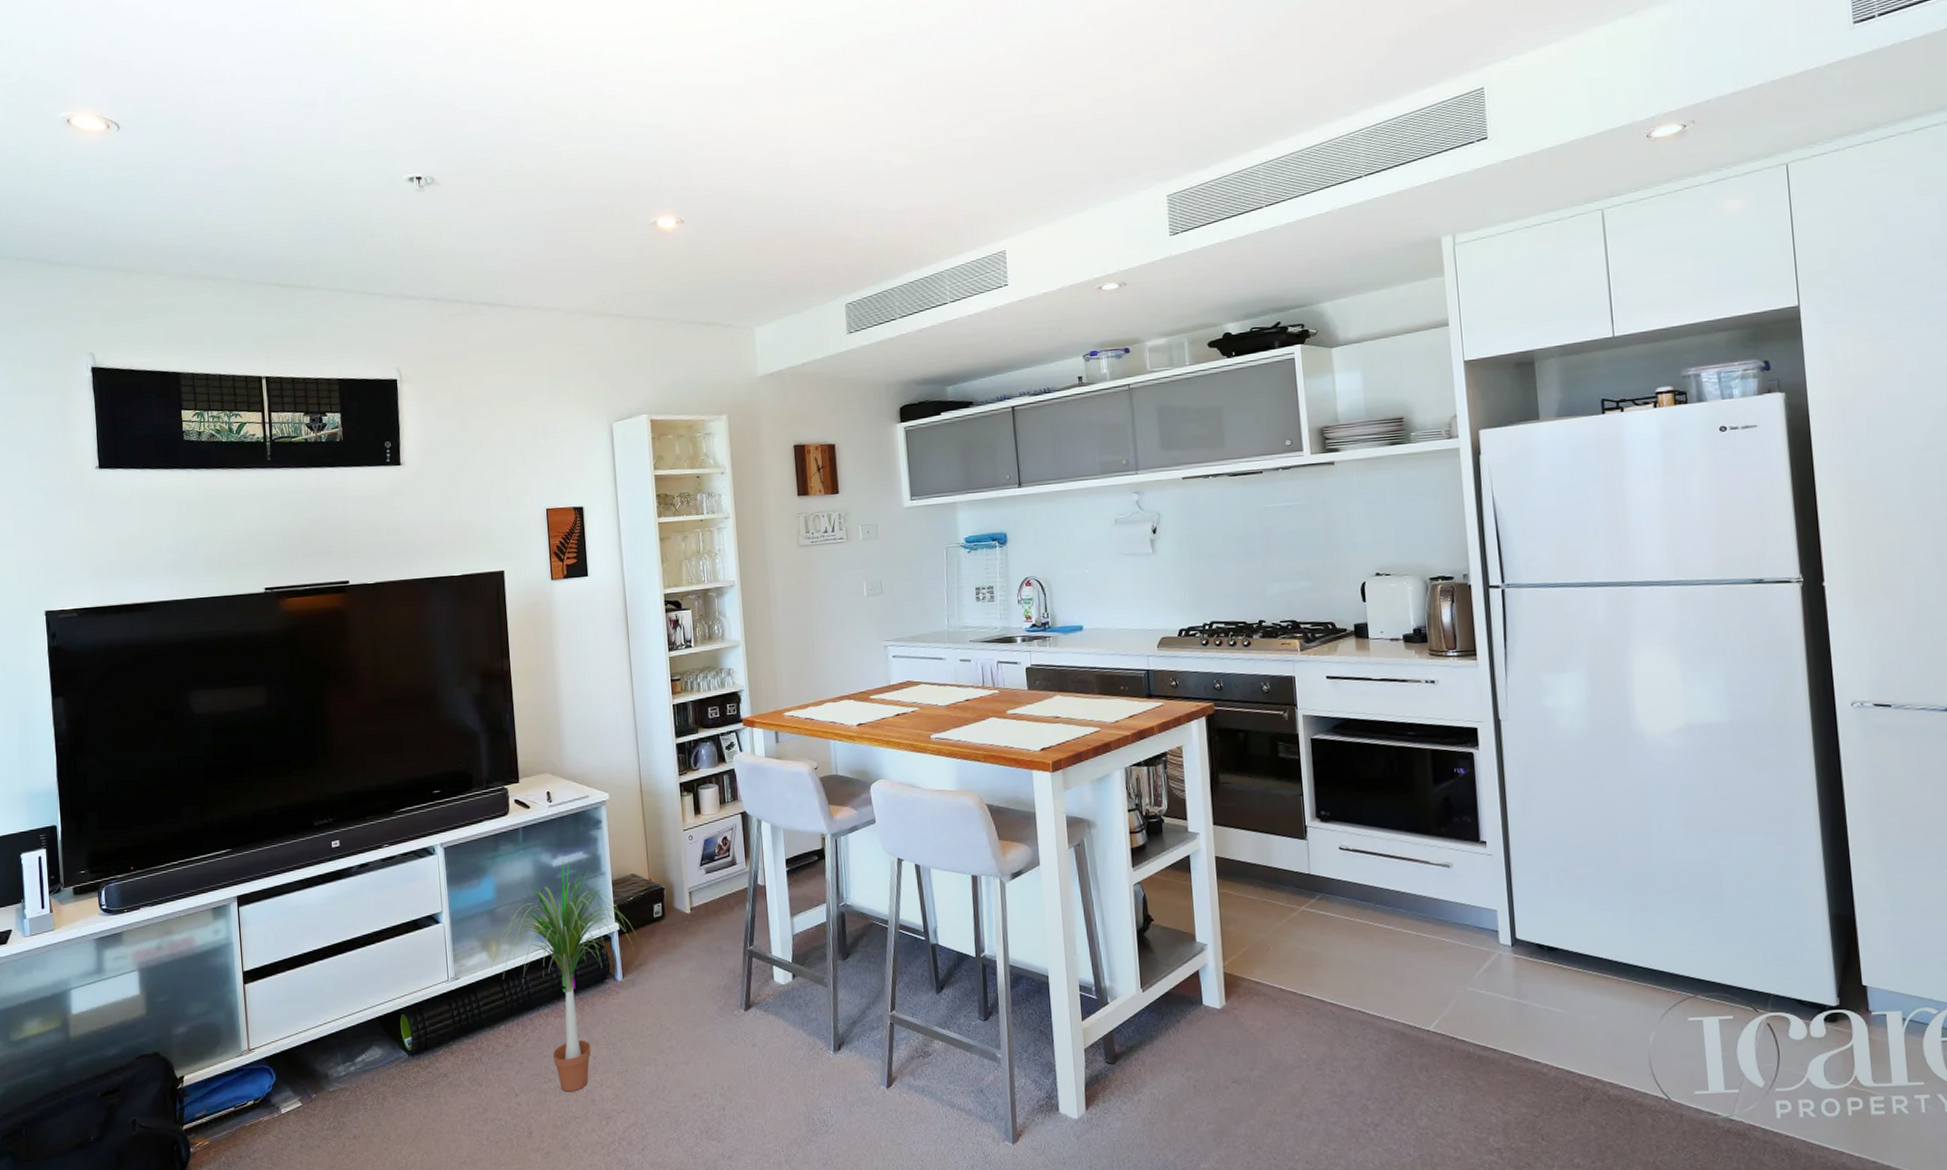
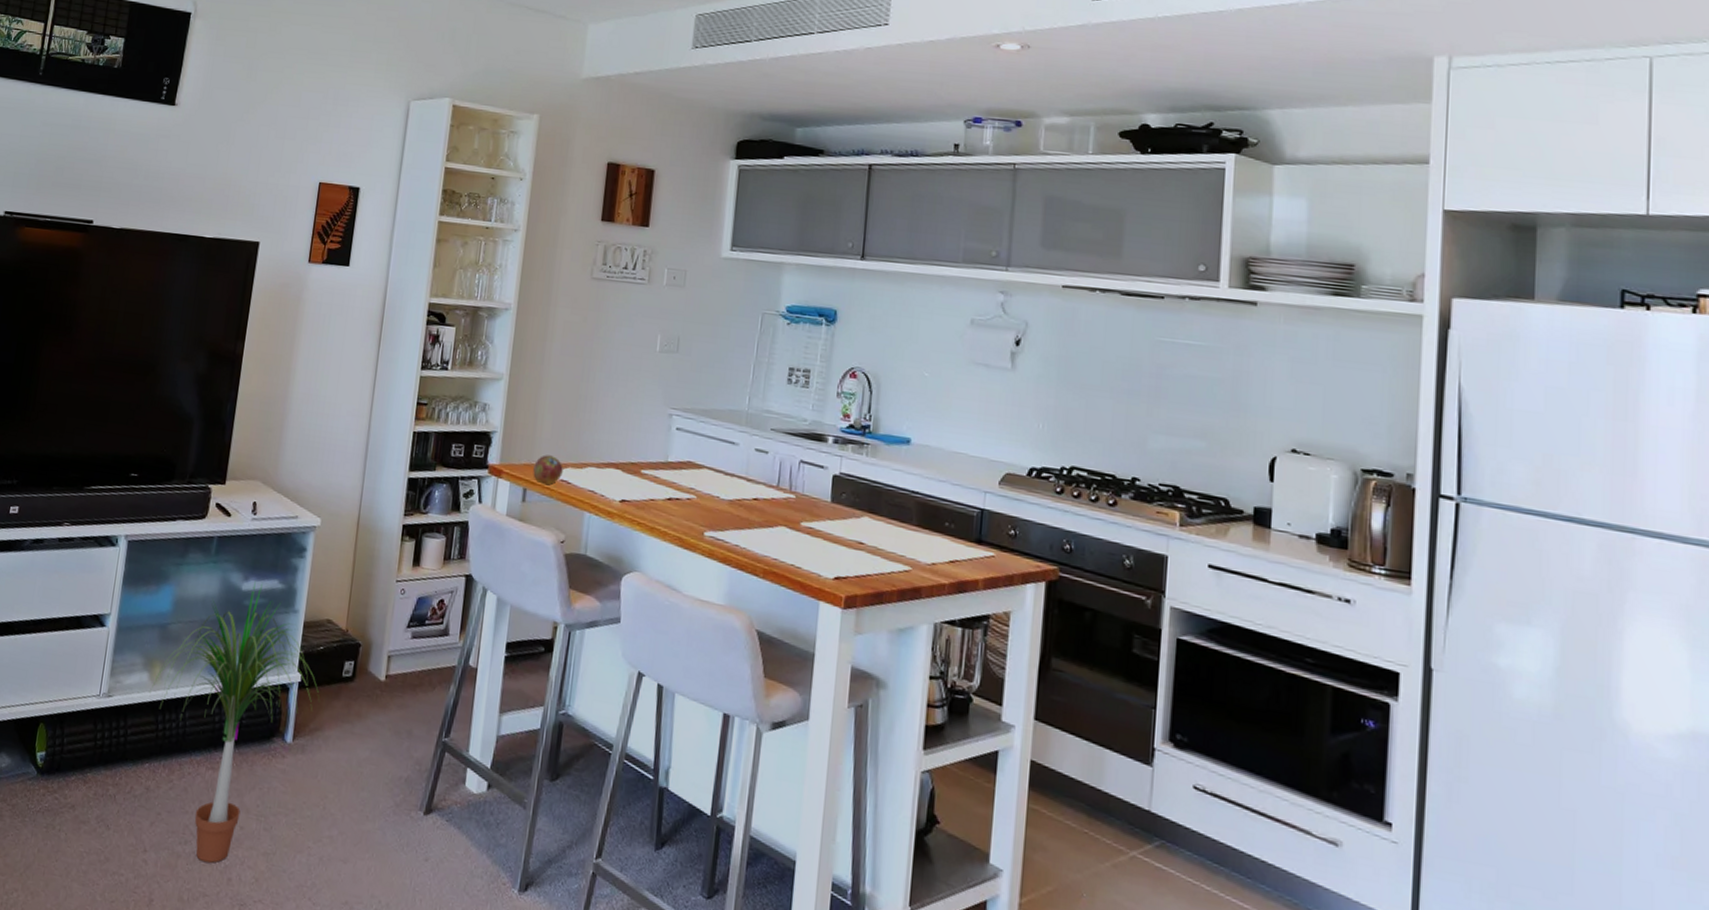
fruit: none [780,700,806,725] -> present [533,454,563,486]

